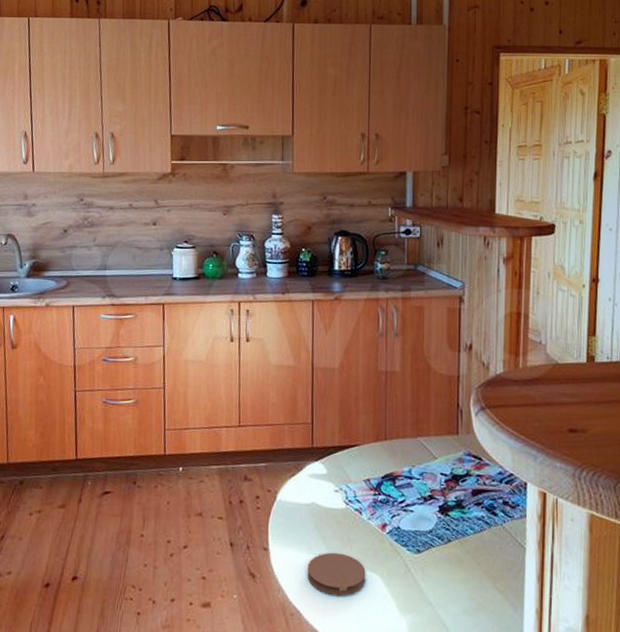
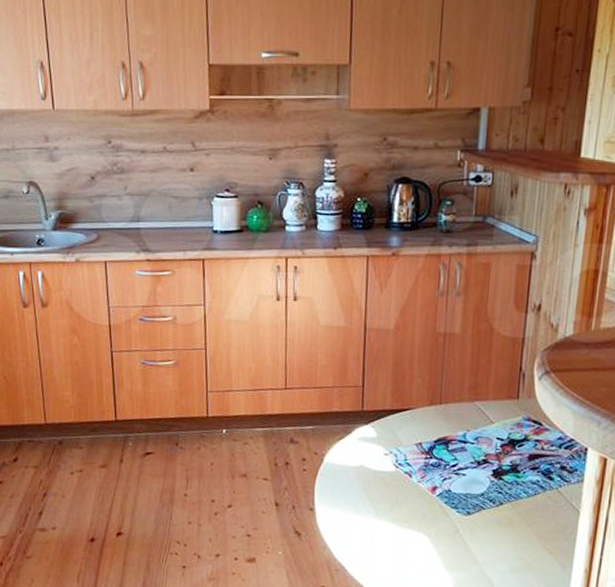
coaster: present [307,552,366,596] -> none [353,513,413,554]

